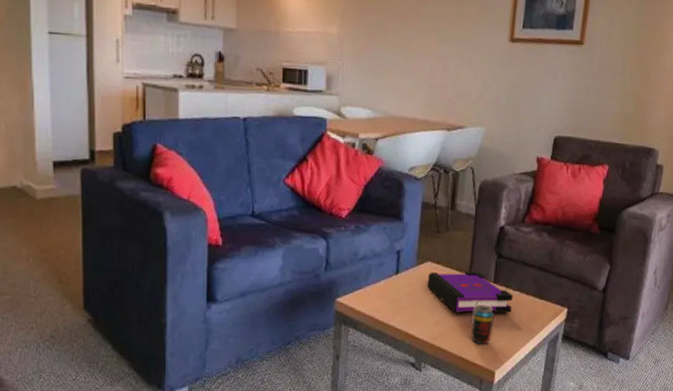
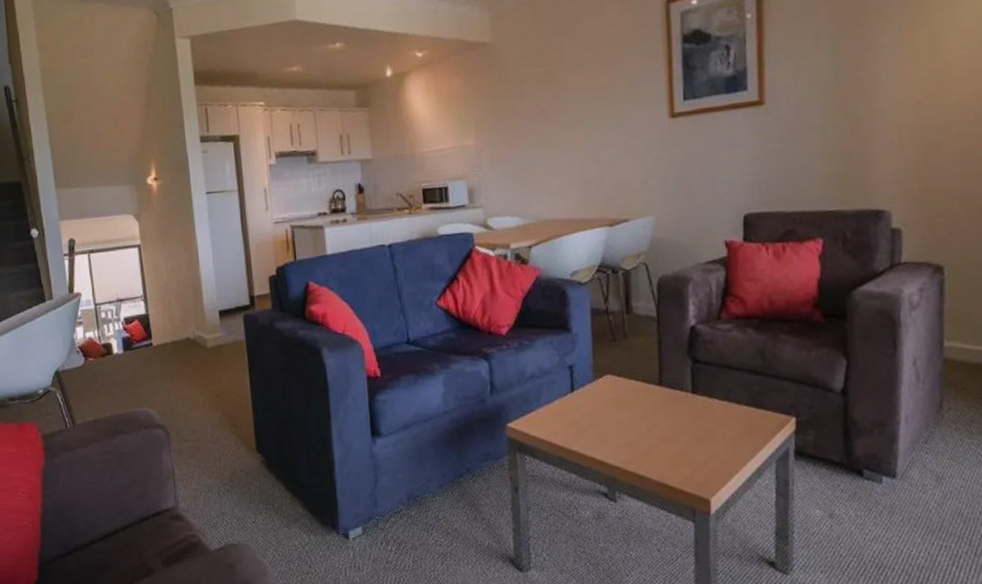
board game: present [426,272,513,314] -> none [609,382,720,432]
beverage can: present [471,300,494,345] -> none [669,415,700,468]

